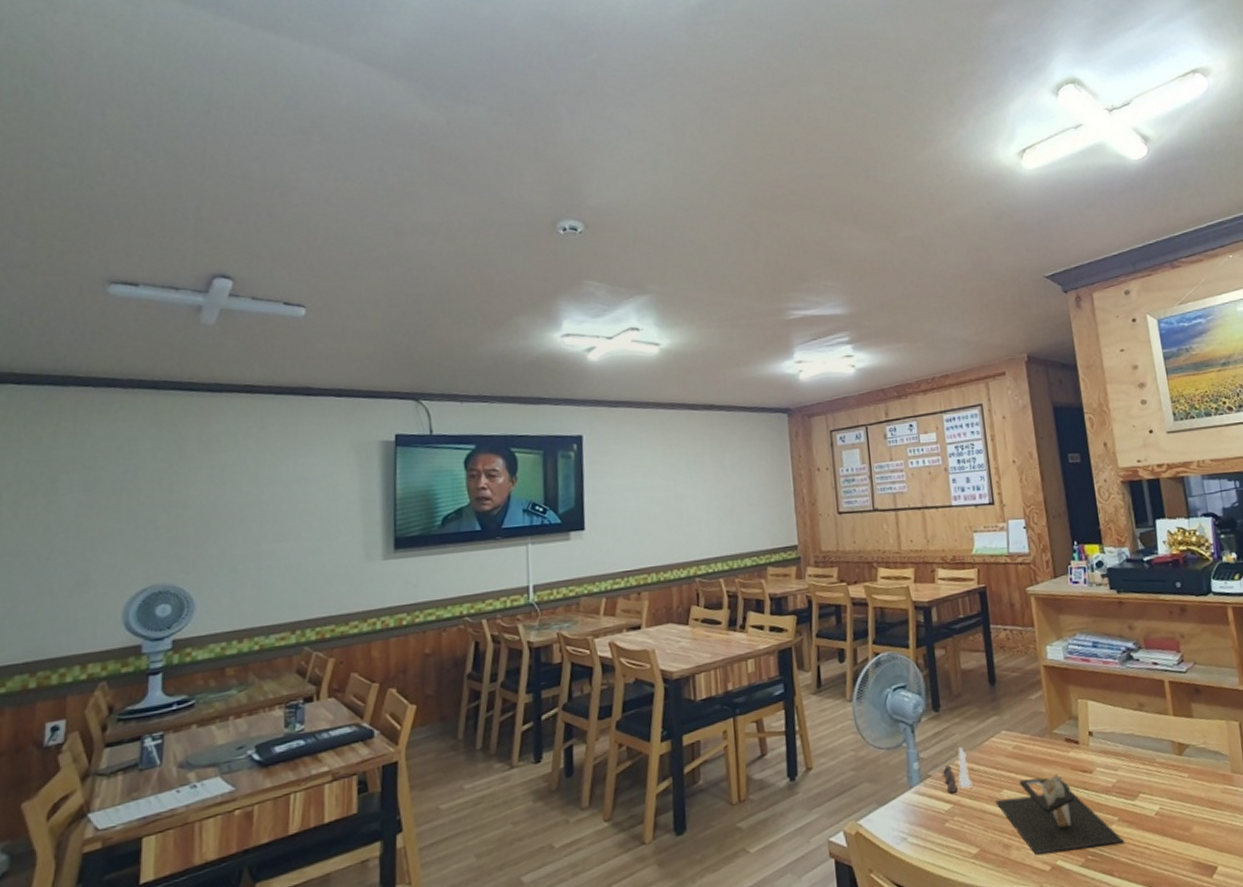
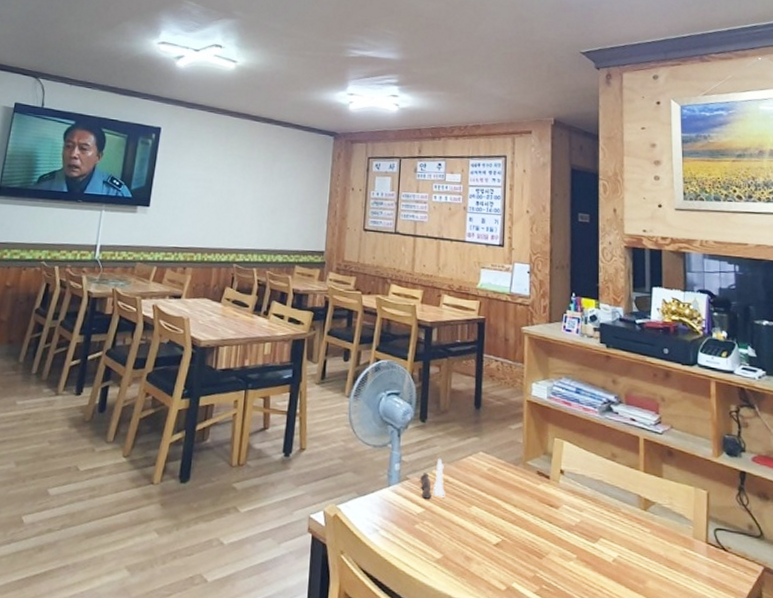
napkin holder: present [995,774,1124,855] -> none [464,501,579,580]

